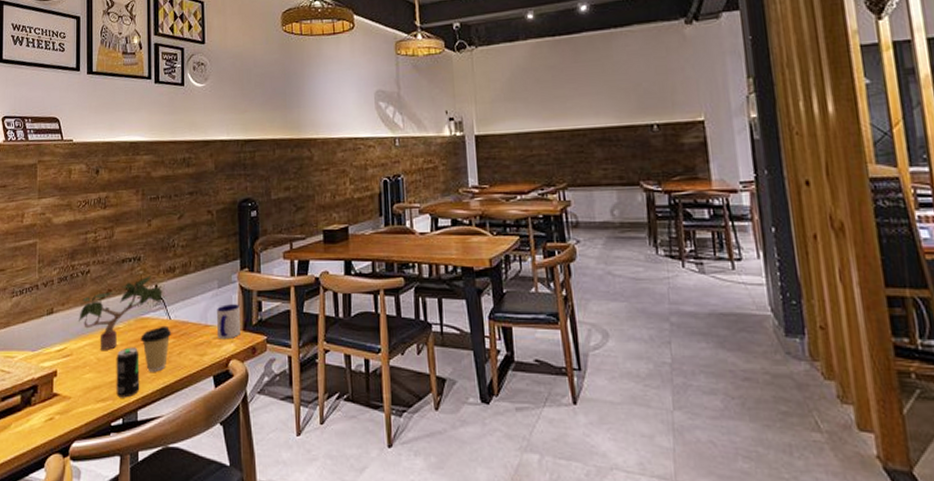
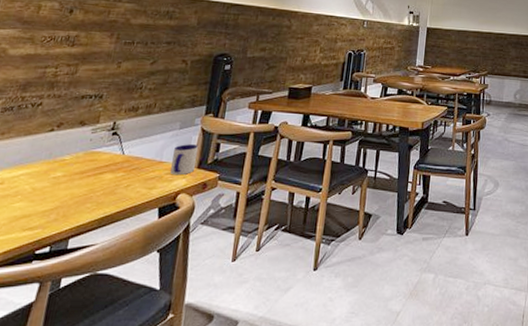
potted plant: present [78,276,162,350] -> none [17,113,120,180]
beverage can: present [116,347,140,398] -> none [48,178,83,227]
coffee cup: present [140,325,172,372] -> none [86,160,123,203]

